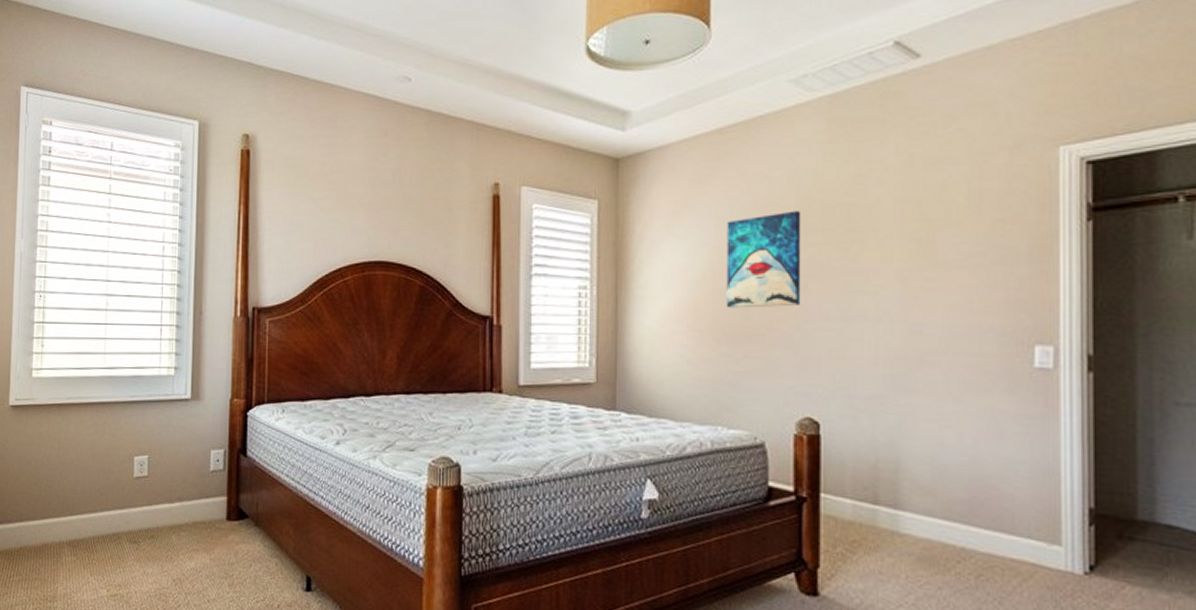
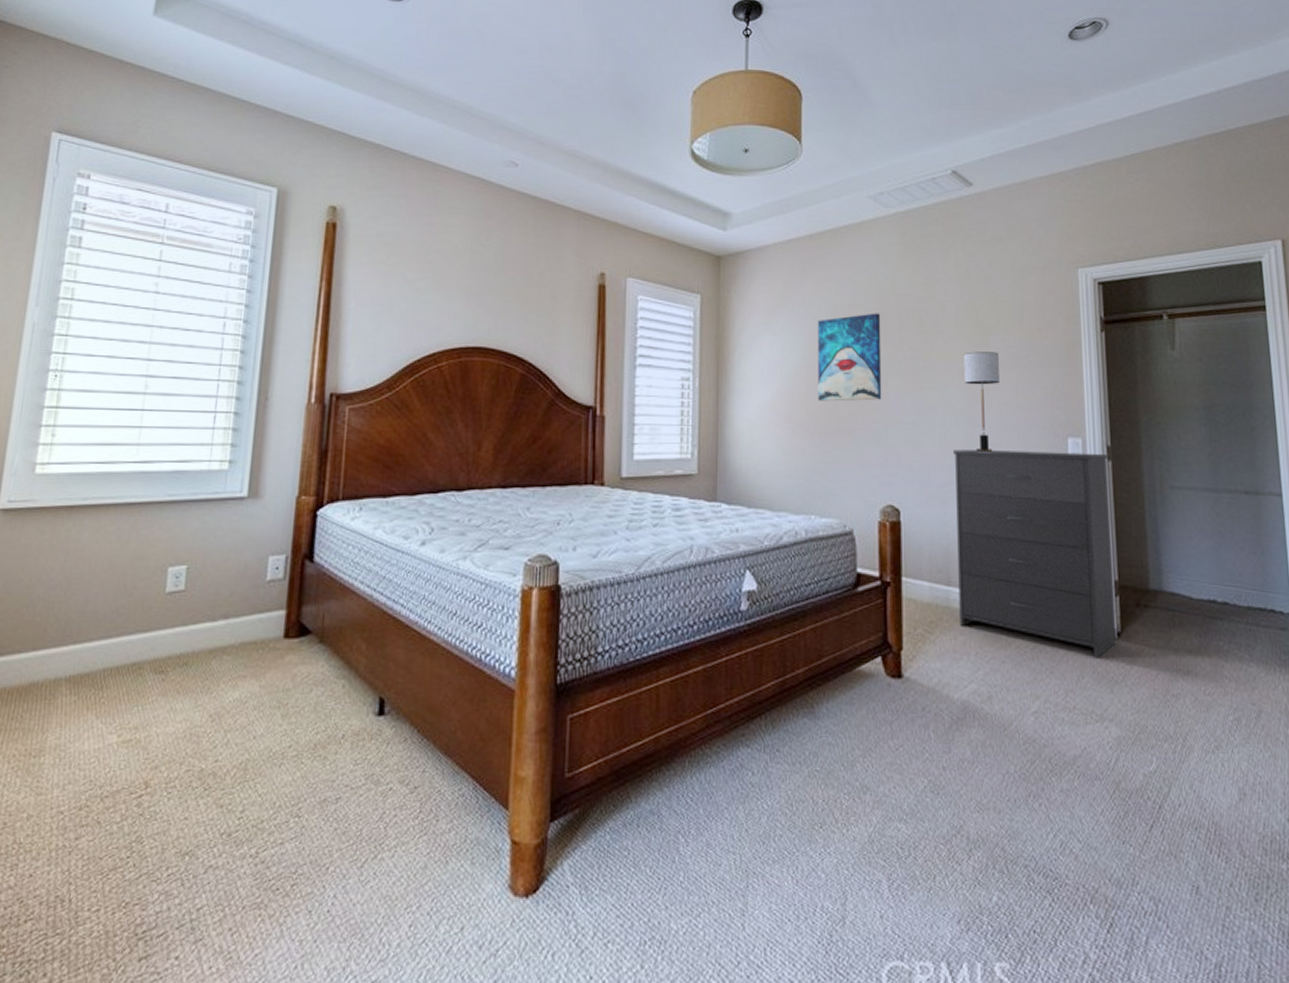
dresser: none [886,359,1089,593] -> present [953,449,1117,659]
table lamp: none [903,249,947,361] -> present [964,351,999,452]

